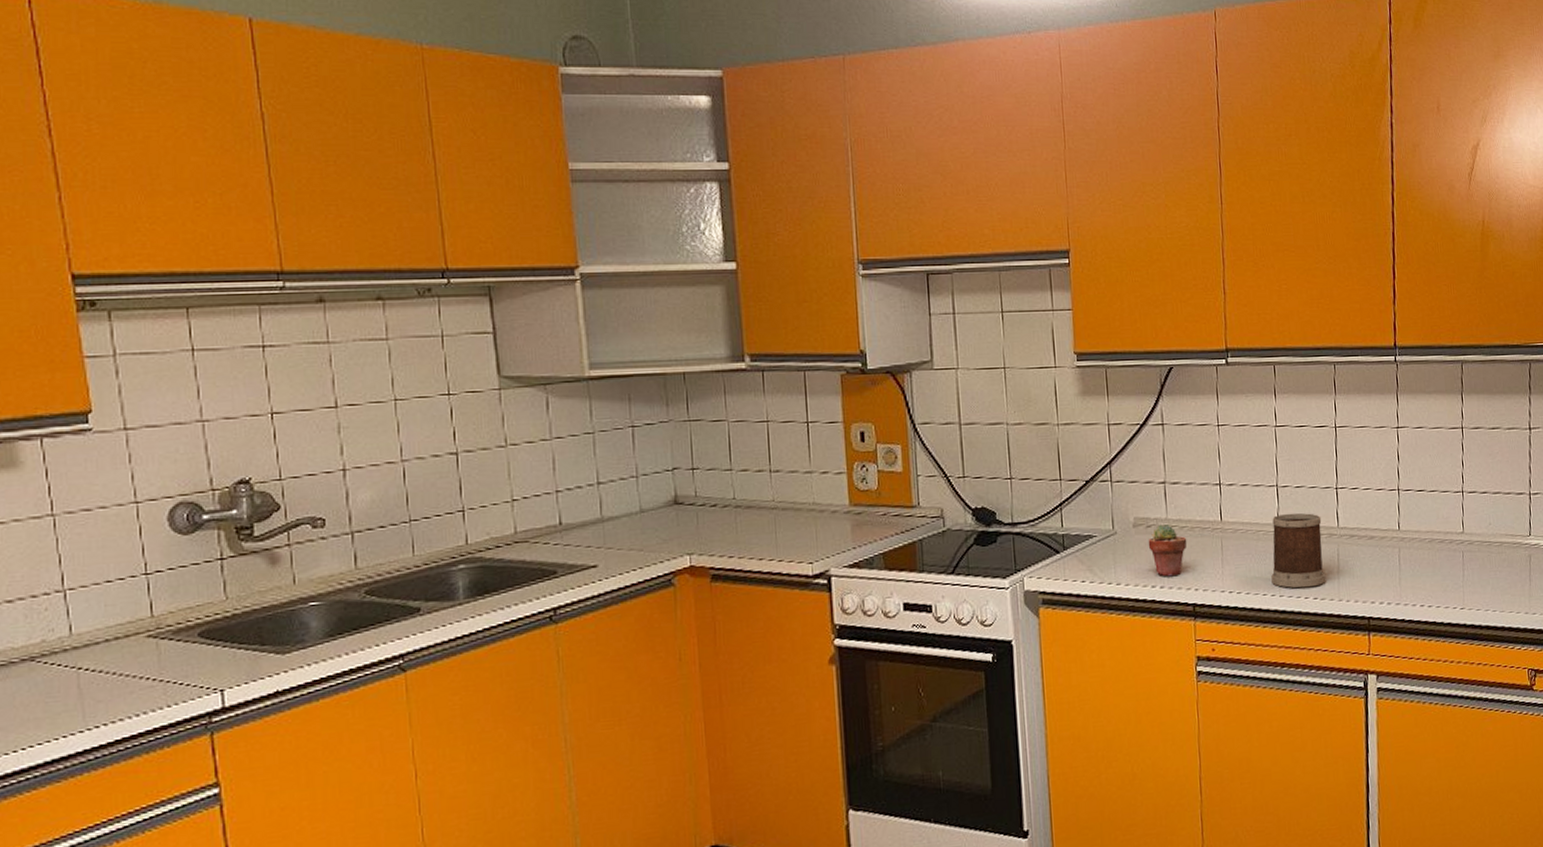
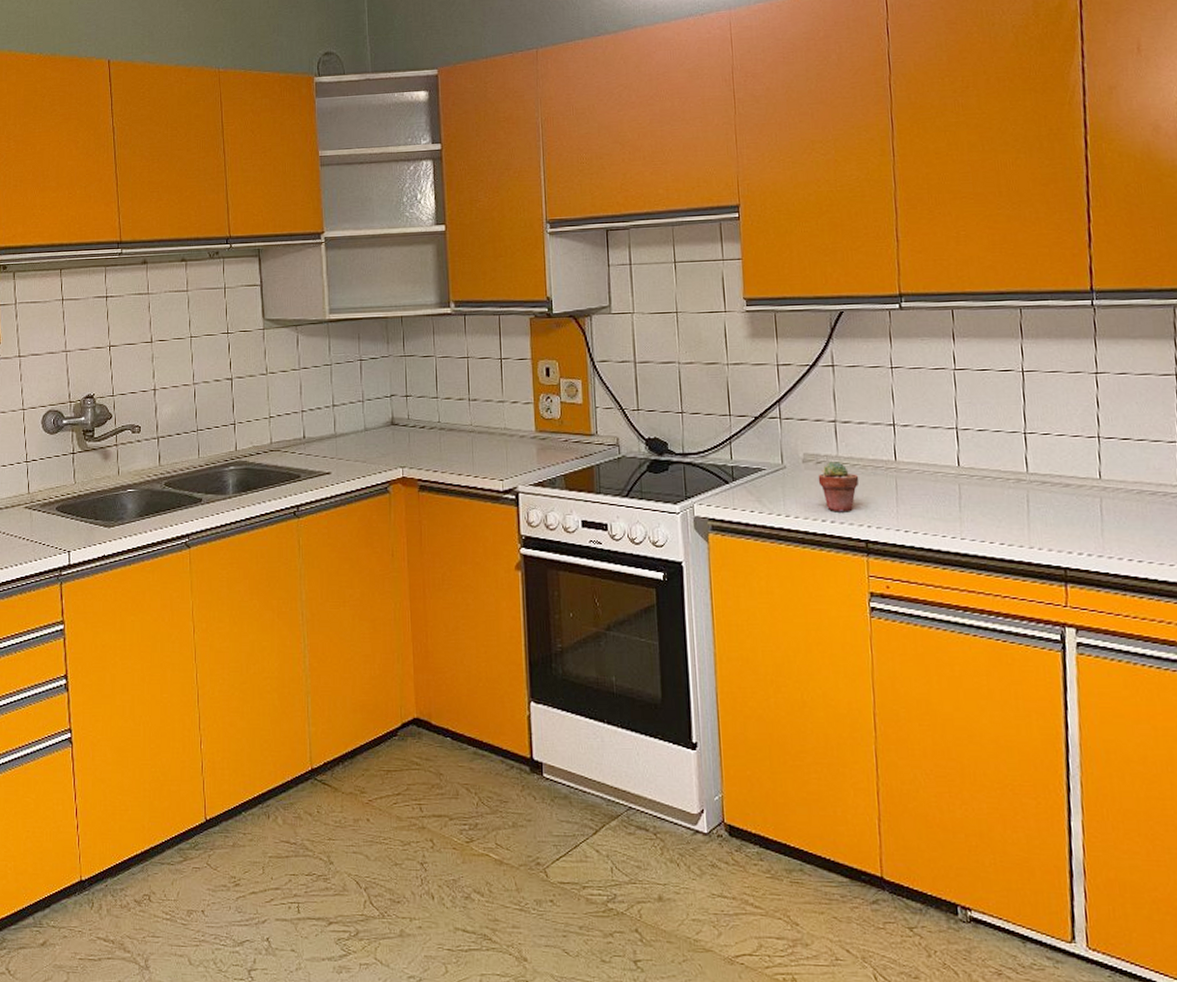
mug: present [1271,512,1326,588] -> none [951,456,1014,533]

